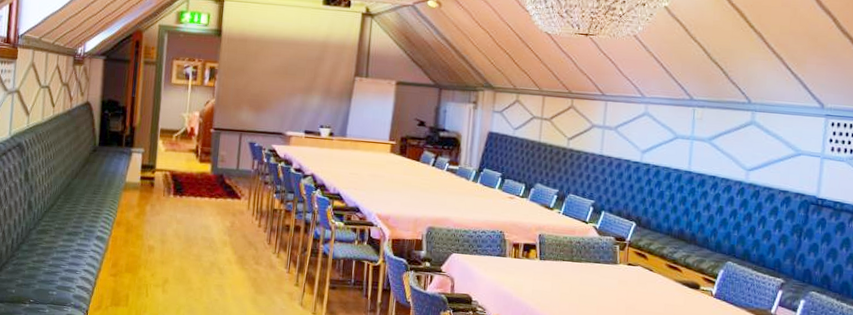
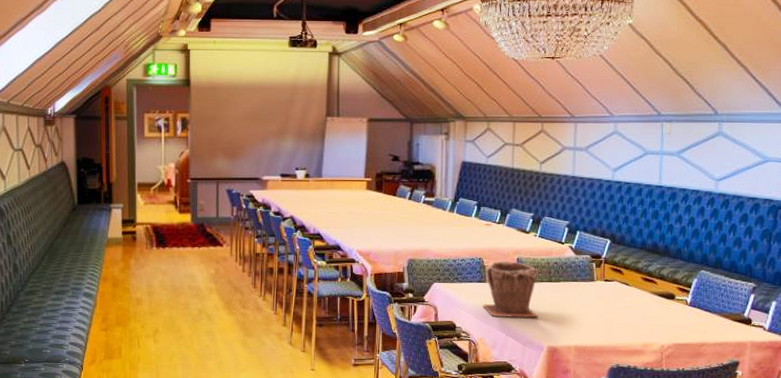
plant pot: none [501,235,560,298] -> present [483,260,538,318]

